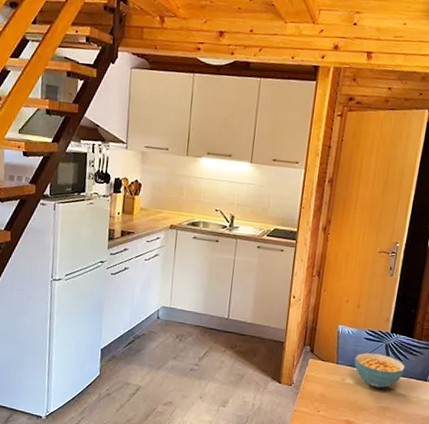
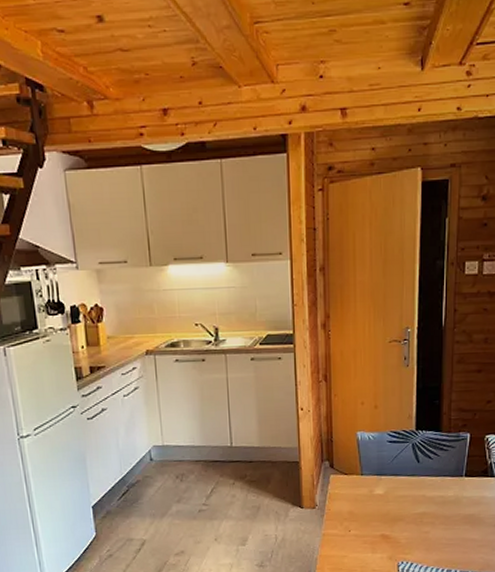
cereal bowl: present [354,352,405,389] -> none [380,456,437,494]

